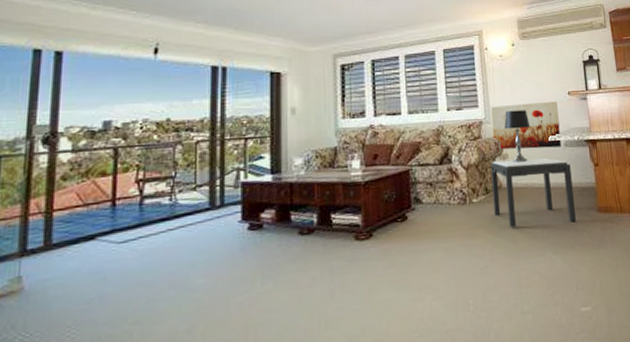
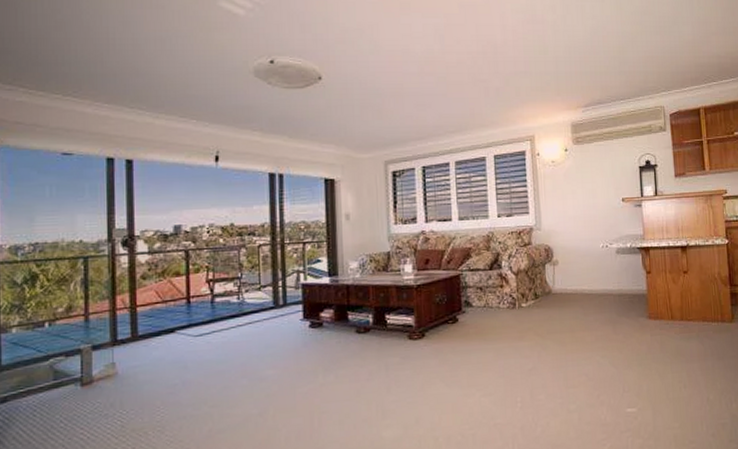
wall art: present [490,101,561,150] -> none [541,207,613,256]
side table: present [491,157,577,228] -> none [541,264,626,332]
table lamp: present [503,110,531,163] -> none [554,217,582,270]

